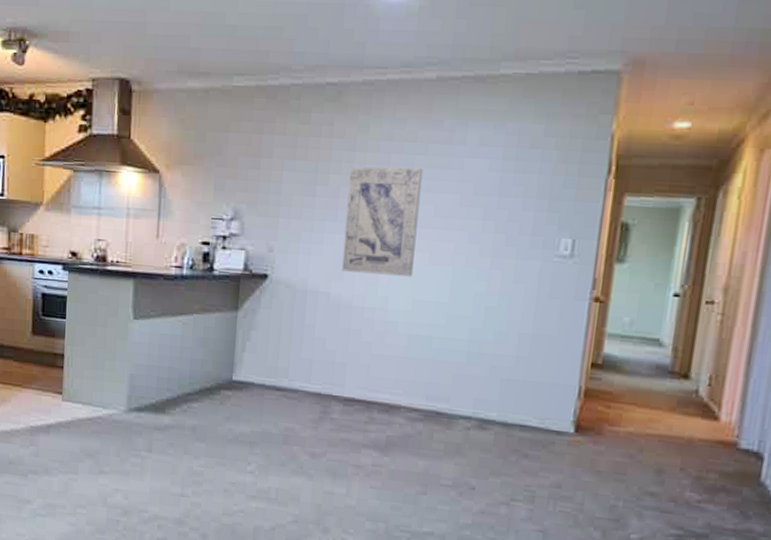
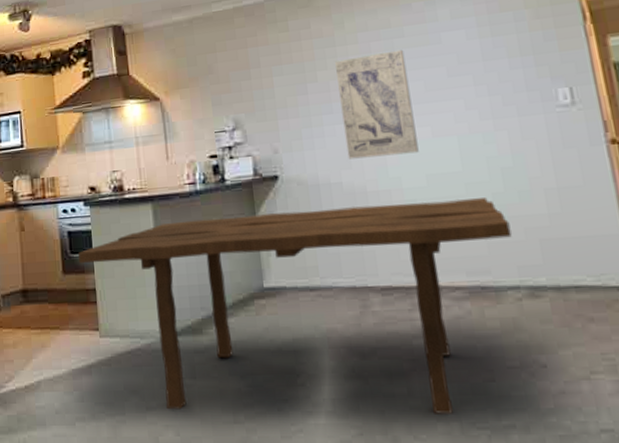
dining table: none [50,302,479,516] -> present [78,198,512,414]

